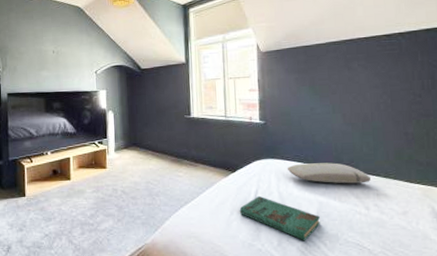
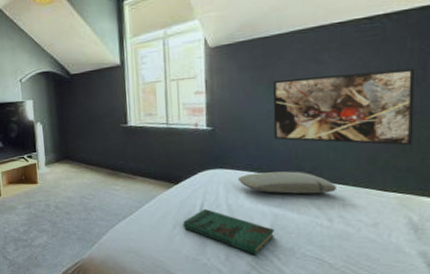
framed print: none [314,78,430,143] -> present [273,68,416,146]

